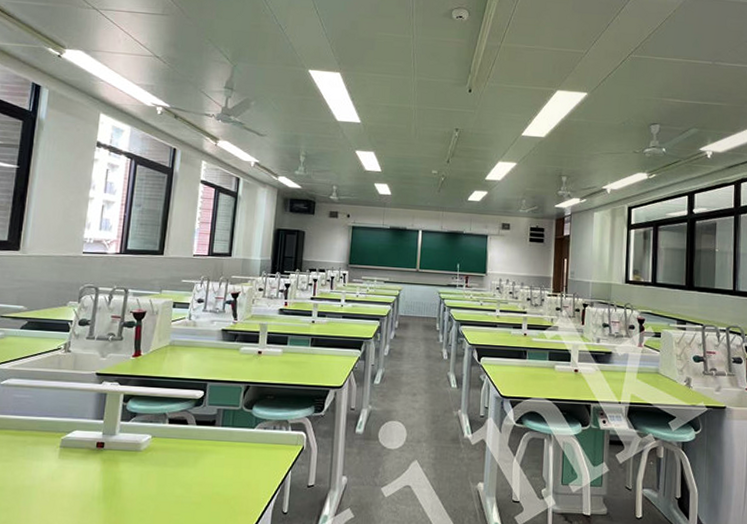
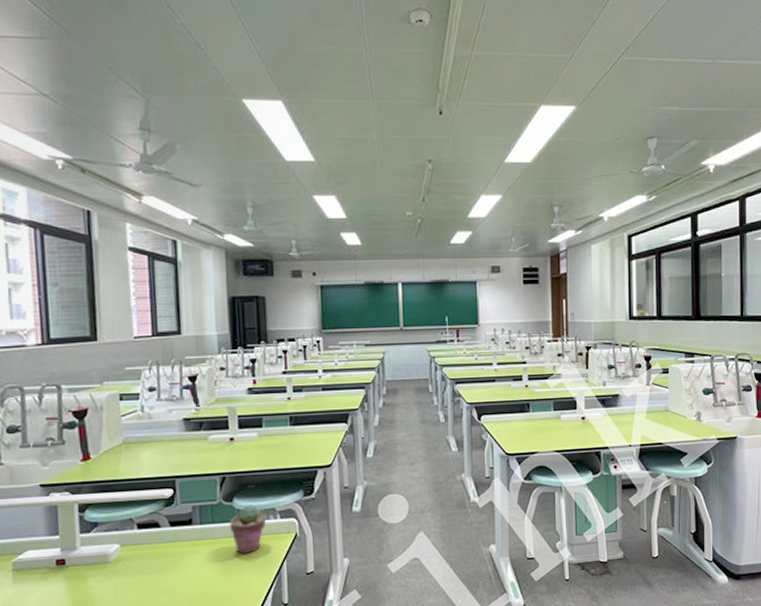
potted succulent: none [247,414,280,460] -> present [230,504,267,554]

